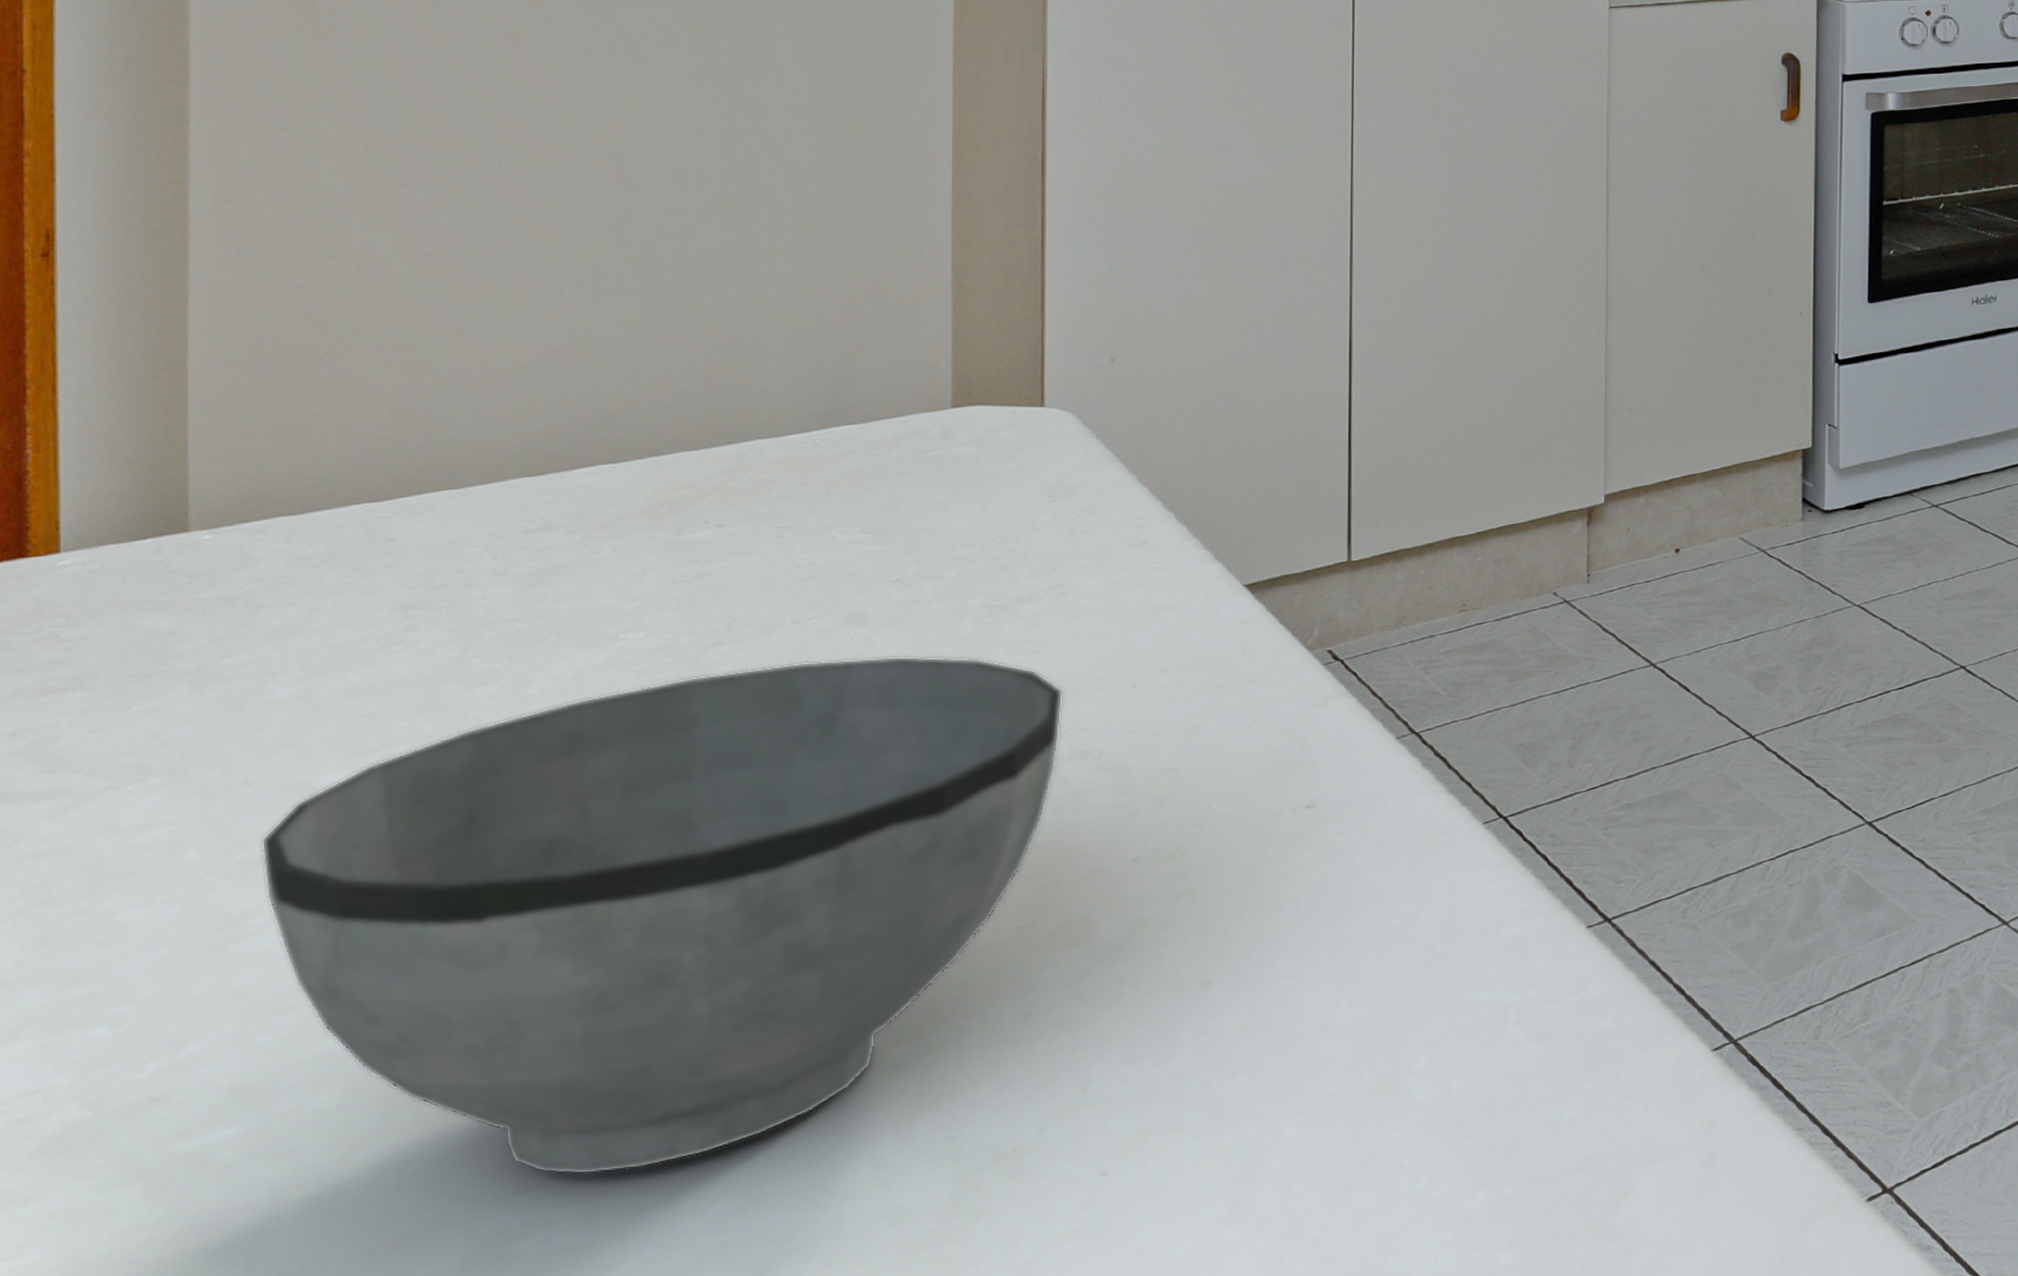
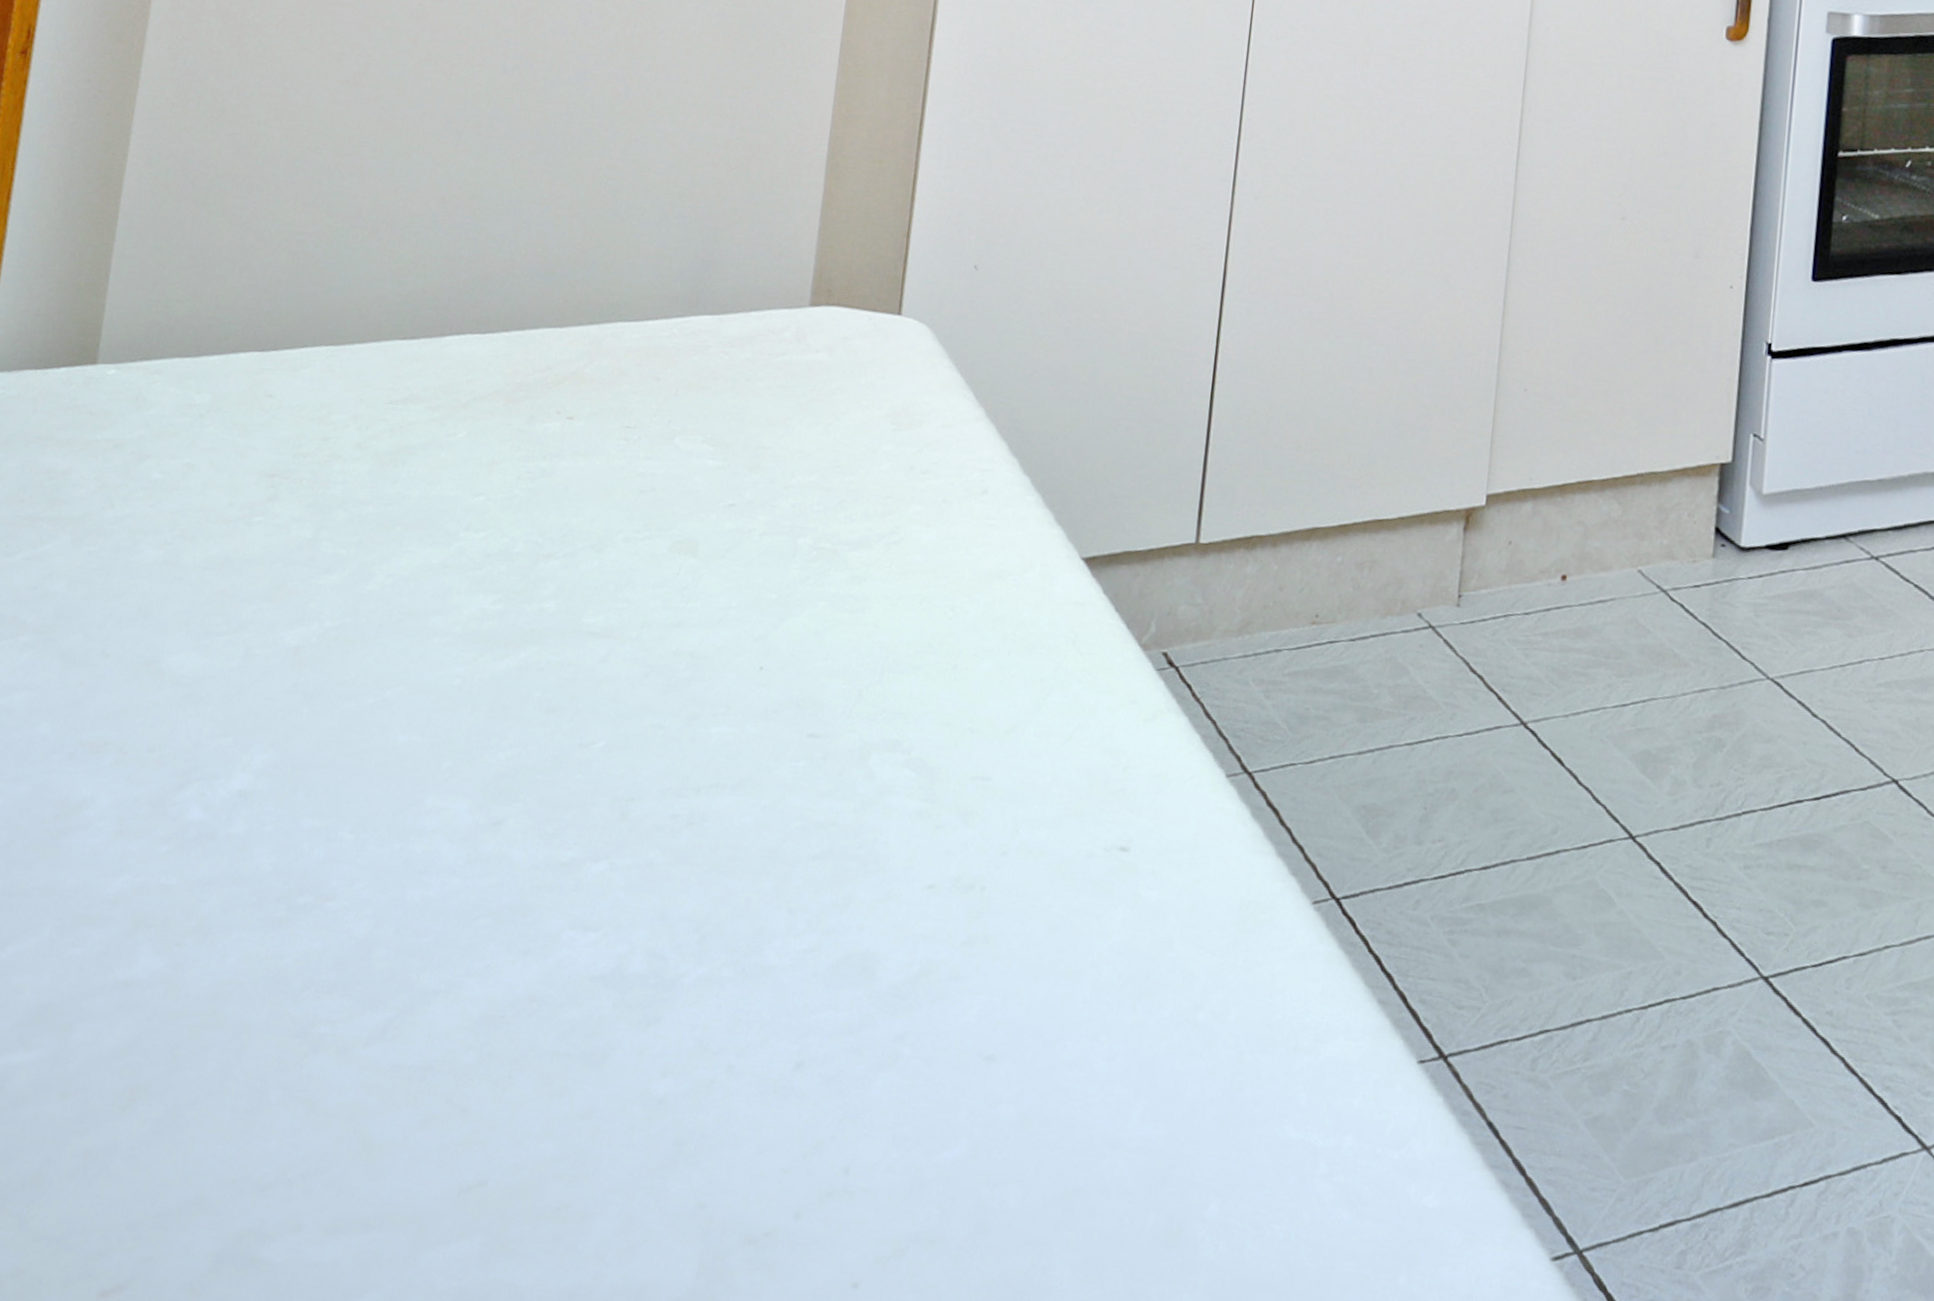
bowl: present [261,656,1063,1175] -> none [101,589,882,1181]

